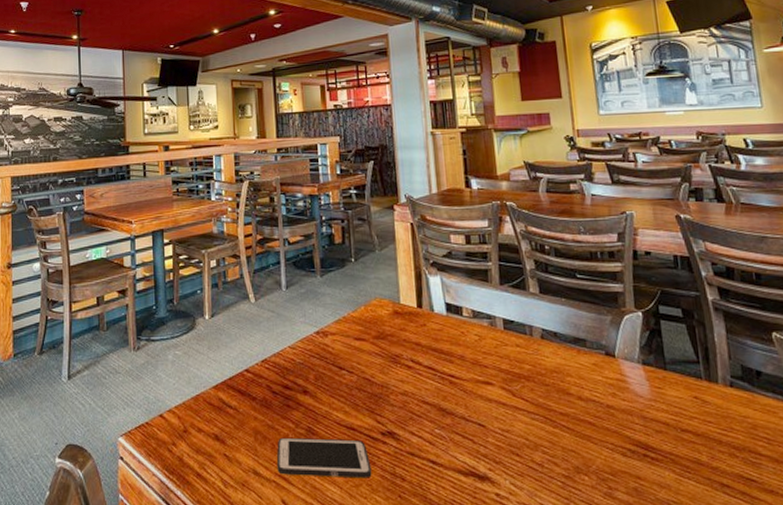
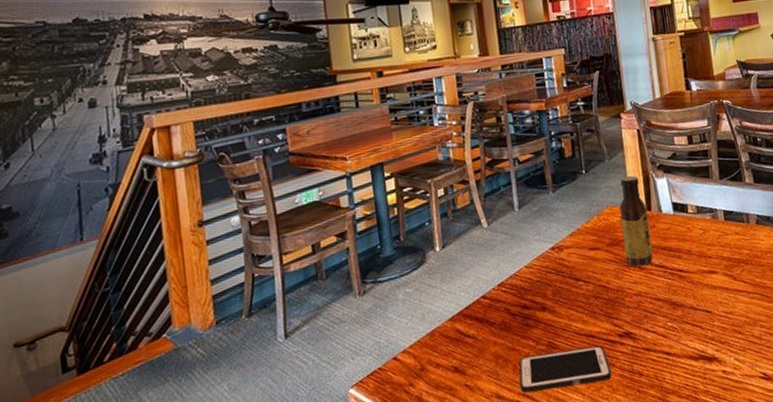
sauce bottle: none [388,269,422,366] -> present [619,175,653,267]

